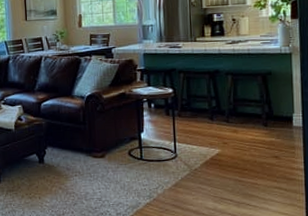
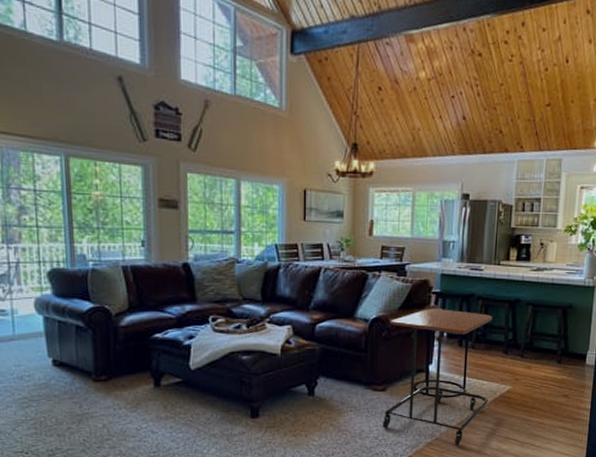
side table: none [103,83,200,206] -> present [382,309,492,446]

